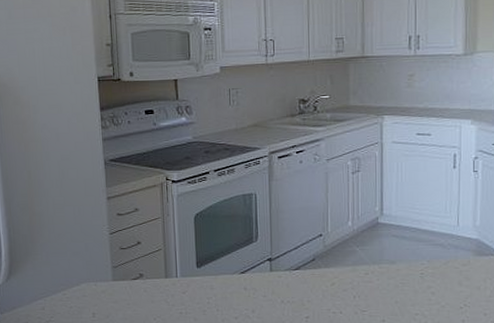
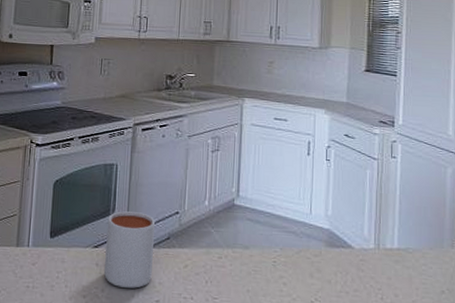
mug: none [251,238,300,307] -> present [104,211,156,289]

